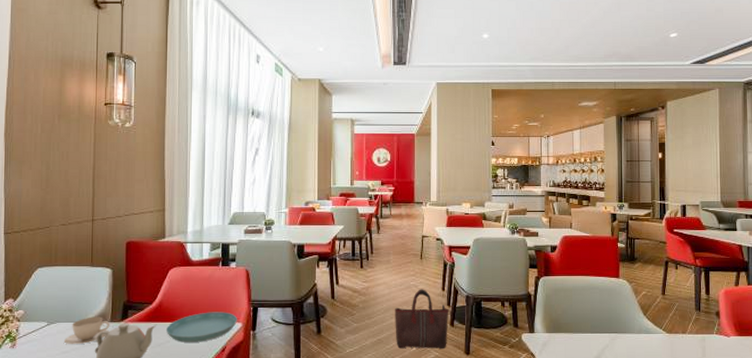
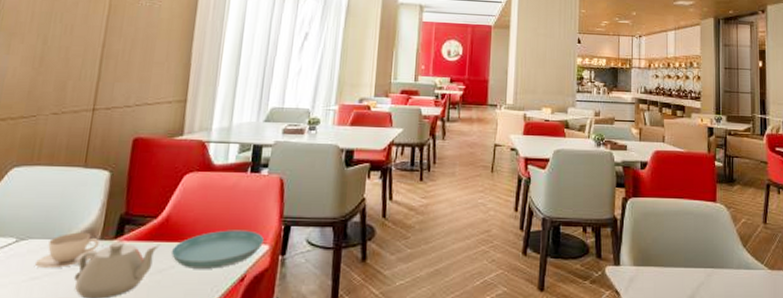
handbag: present [395,289,449,349] -> none [456,208,522,282]

